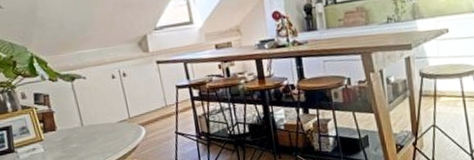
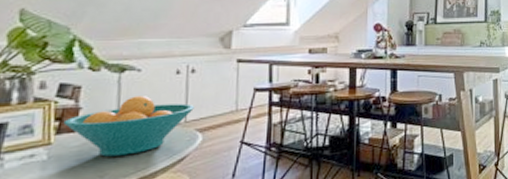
fruit bowl: none [45,99,133,148] -> present [63,96,194,157]

